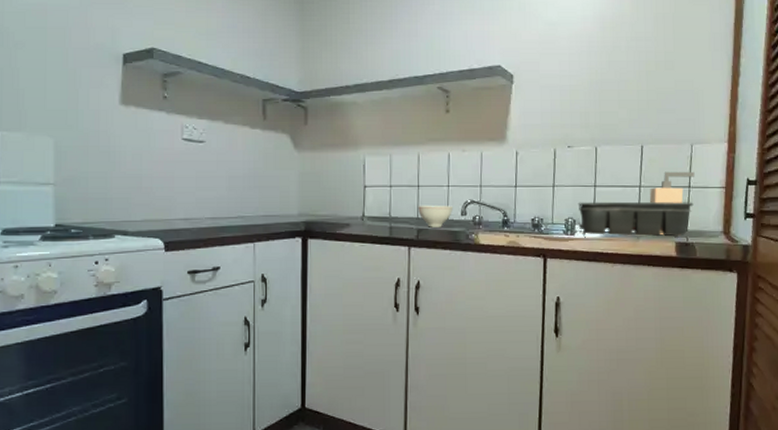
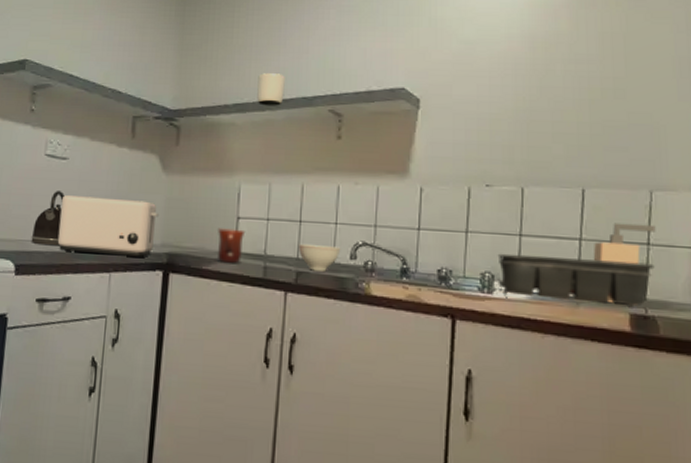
kettle: none [177,172,205,223] -> present [31,191,65,246]
toaster: none [202,176,295,228] -> present [57,195,160,258]
mug: none [348,196,372,227] -> present [217,228,246,264]
mug: none [374,56,399,85] -> present [257,73,286,106]

